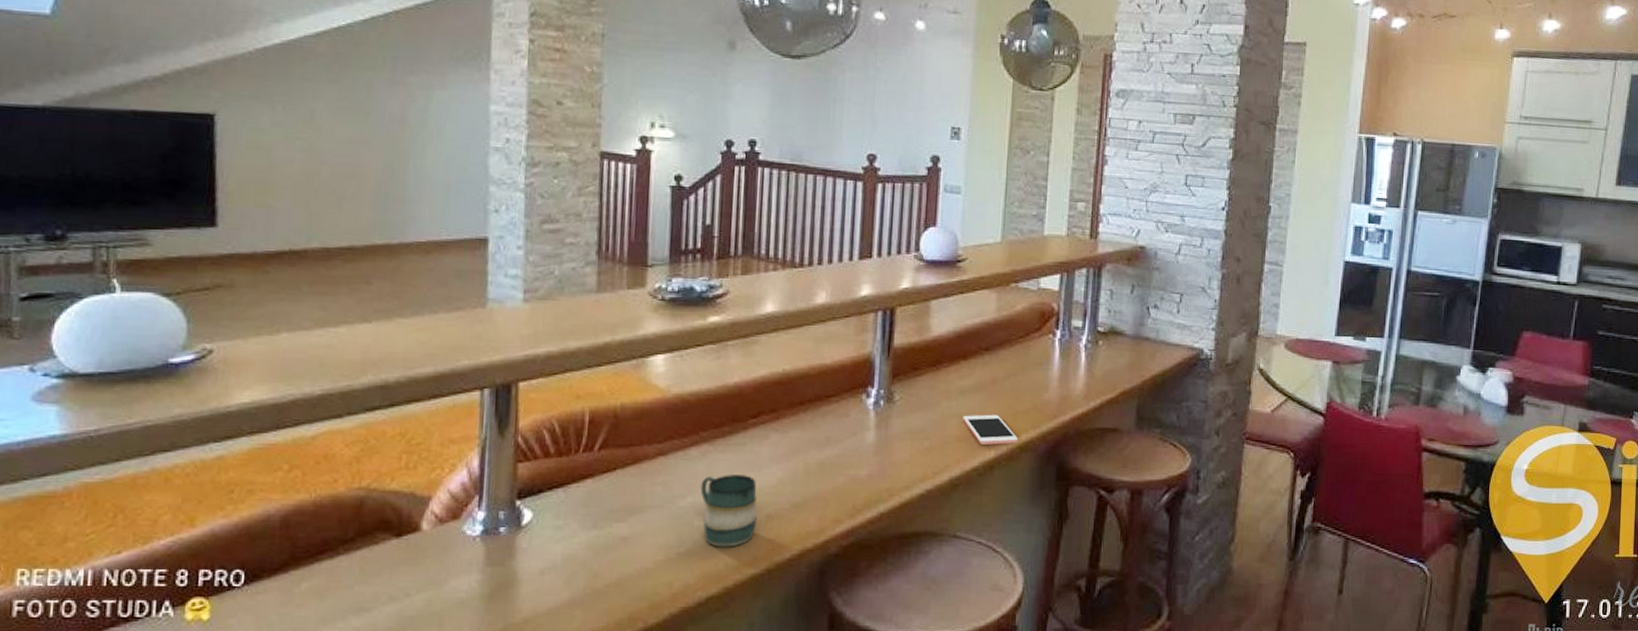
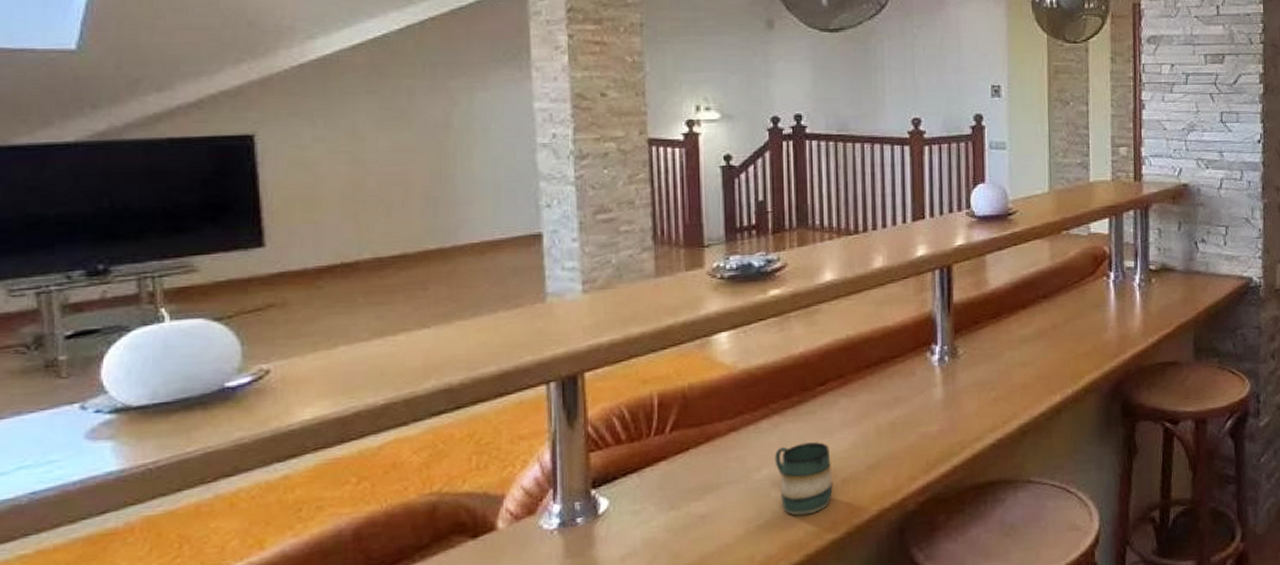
cell phone: present [963,414,1019,445] -> none [1027,359,1083,390]

